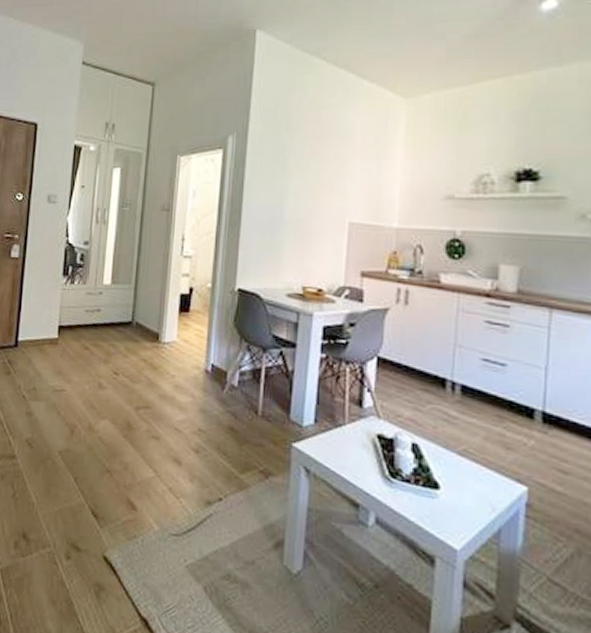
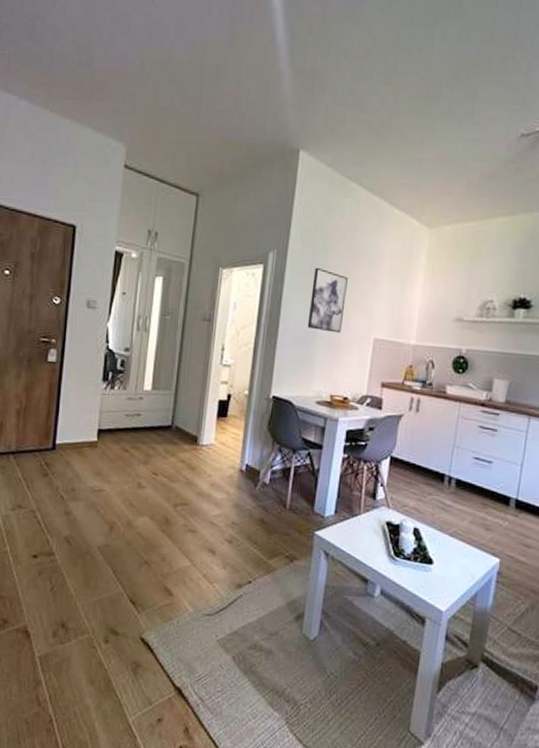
wall art: none [272,148,315,218] -> present [307,267,348,333]

